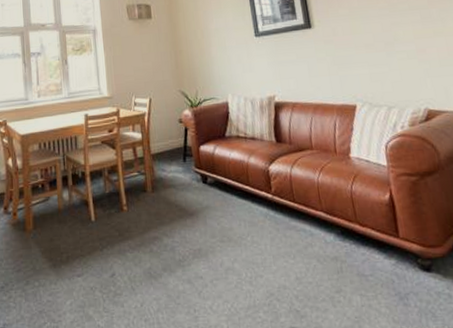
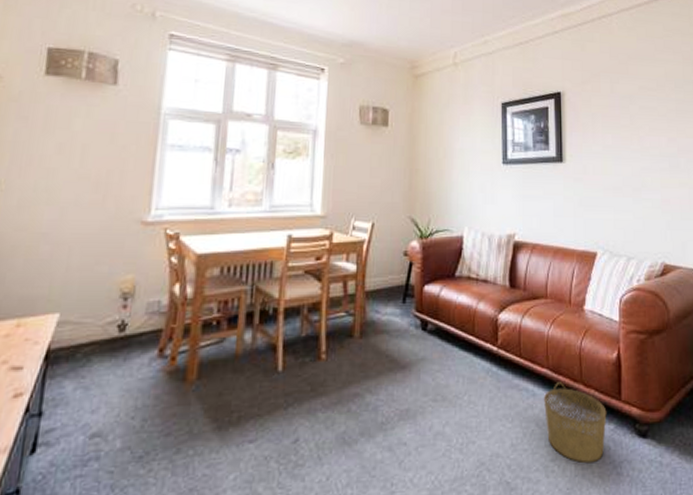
basket: none [321,223,388,295] -> present [543,382,607,464]

